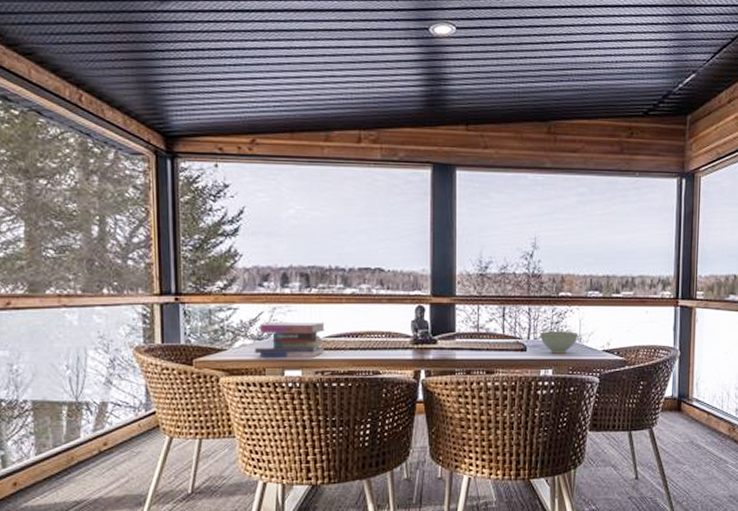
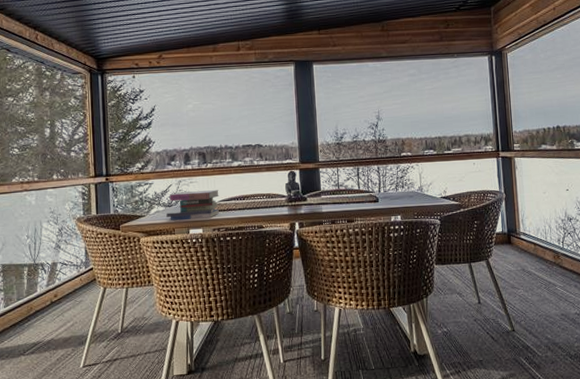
bowl: present [539,331,579,354] -> none [387,184,420,203]

